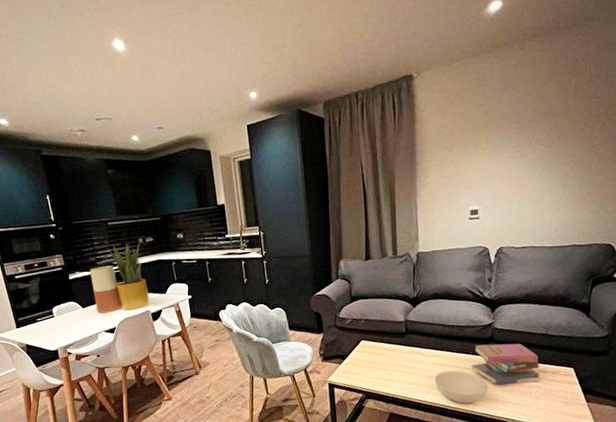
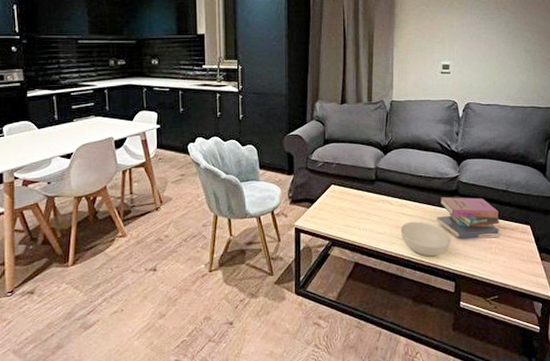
vase: present [90,265,123,314] -> none [52,86,84,137]
planter: present [107,243,150,311] -> none [73,64,115,136]

